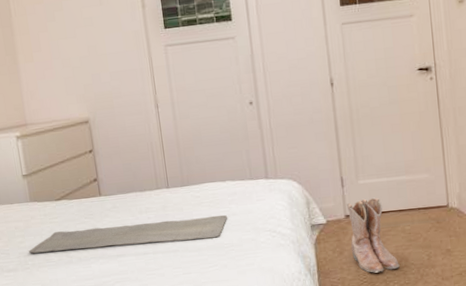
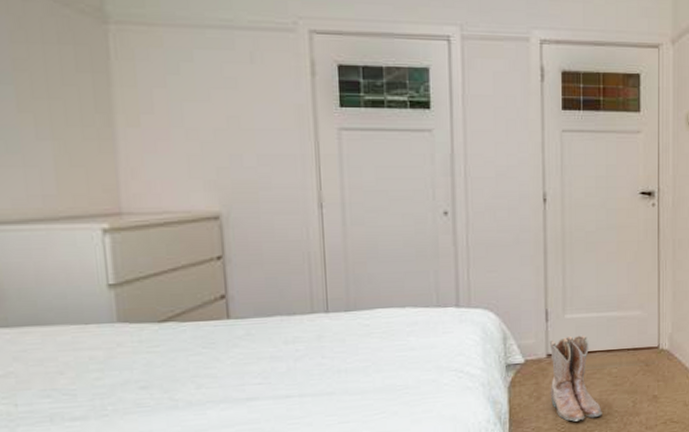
bath mat: present [28,215,227,254] -> none [108,349,403,395]

